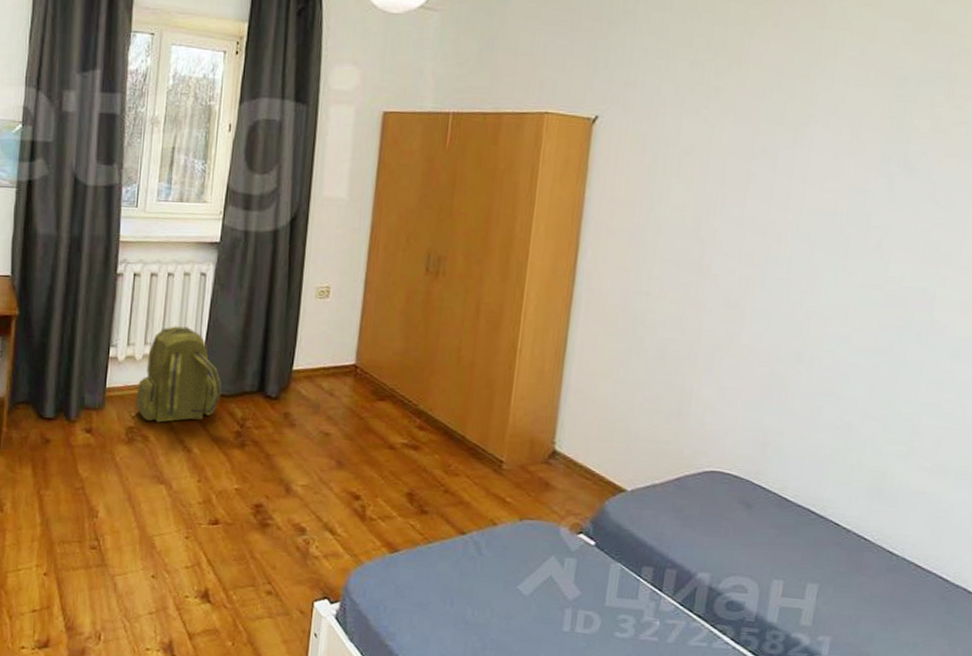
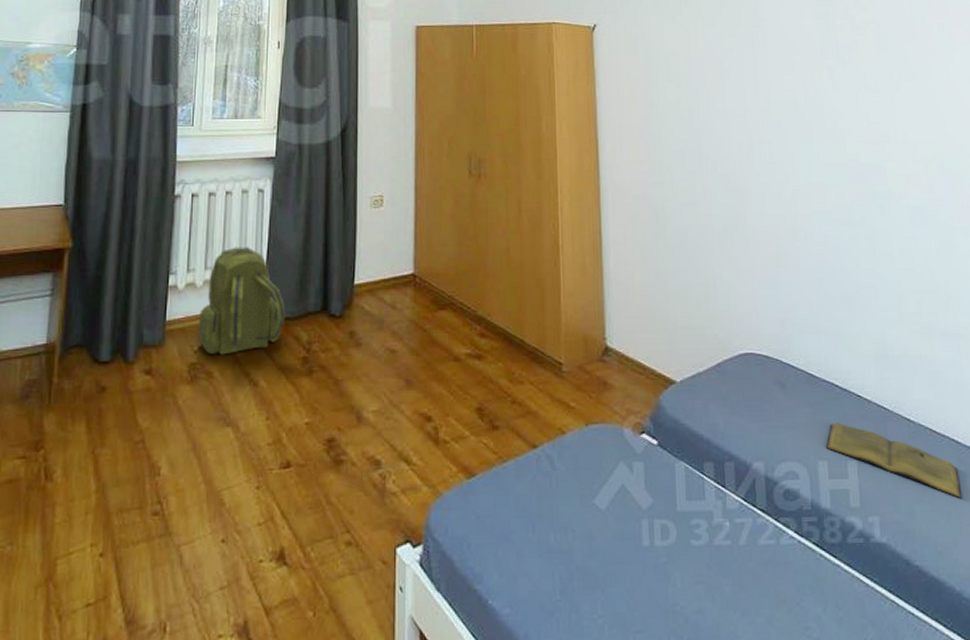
book: none [786,546,938,633] -> present [826,422,962,499]

